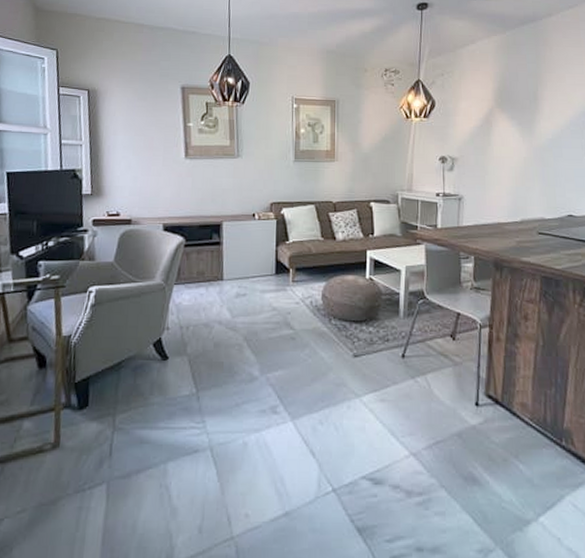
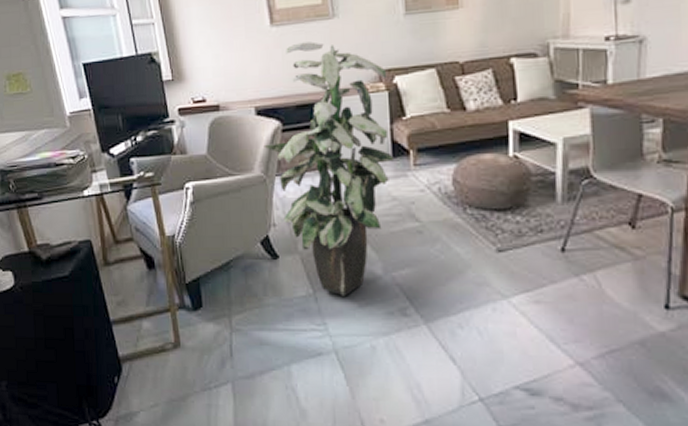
indoor plant: none [167,174,277,395] -> present [264,41,395,296]

